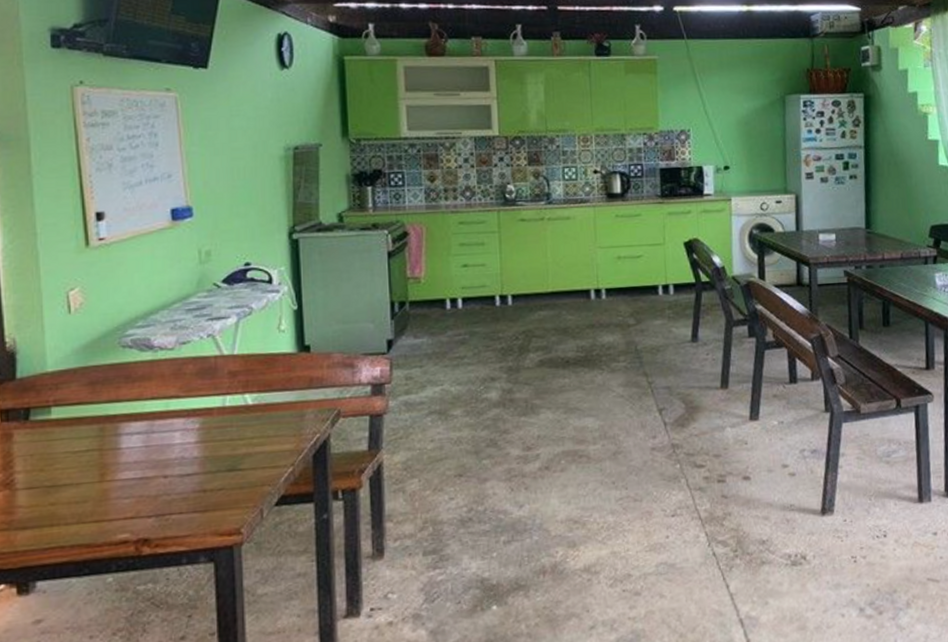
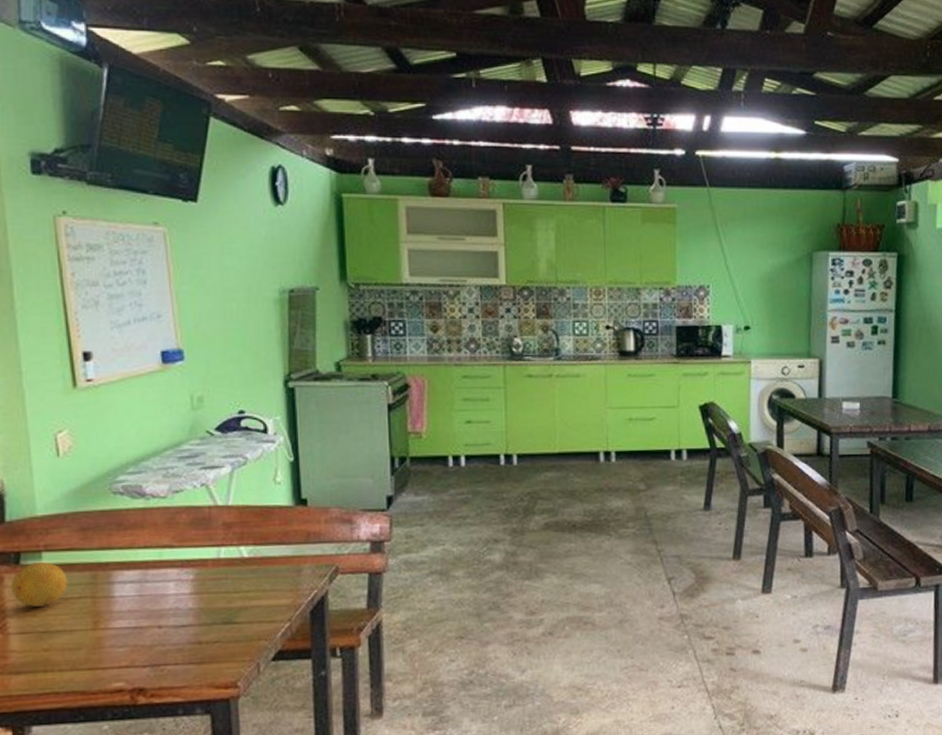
fruit: none [19,416,76,462] -> present [10,561,68,607]

